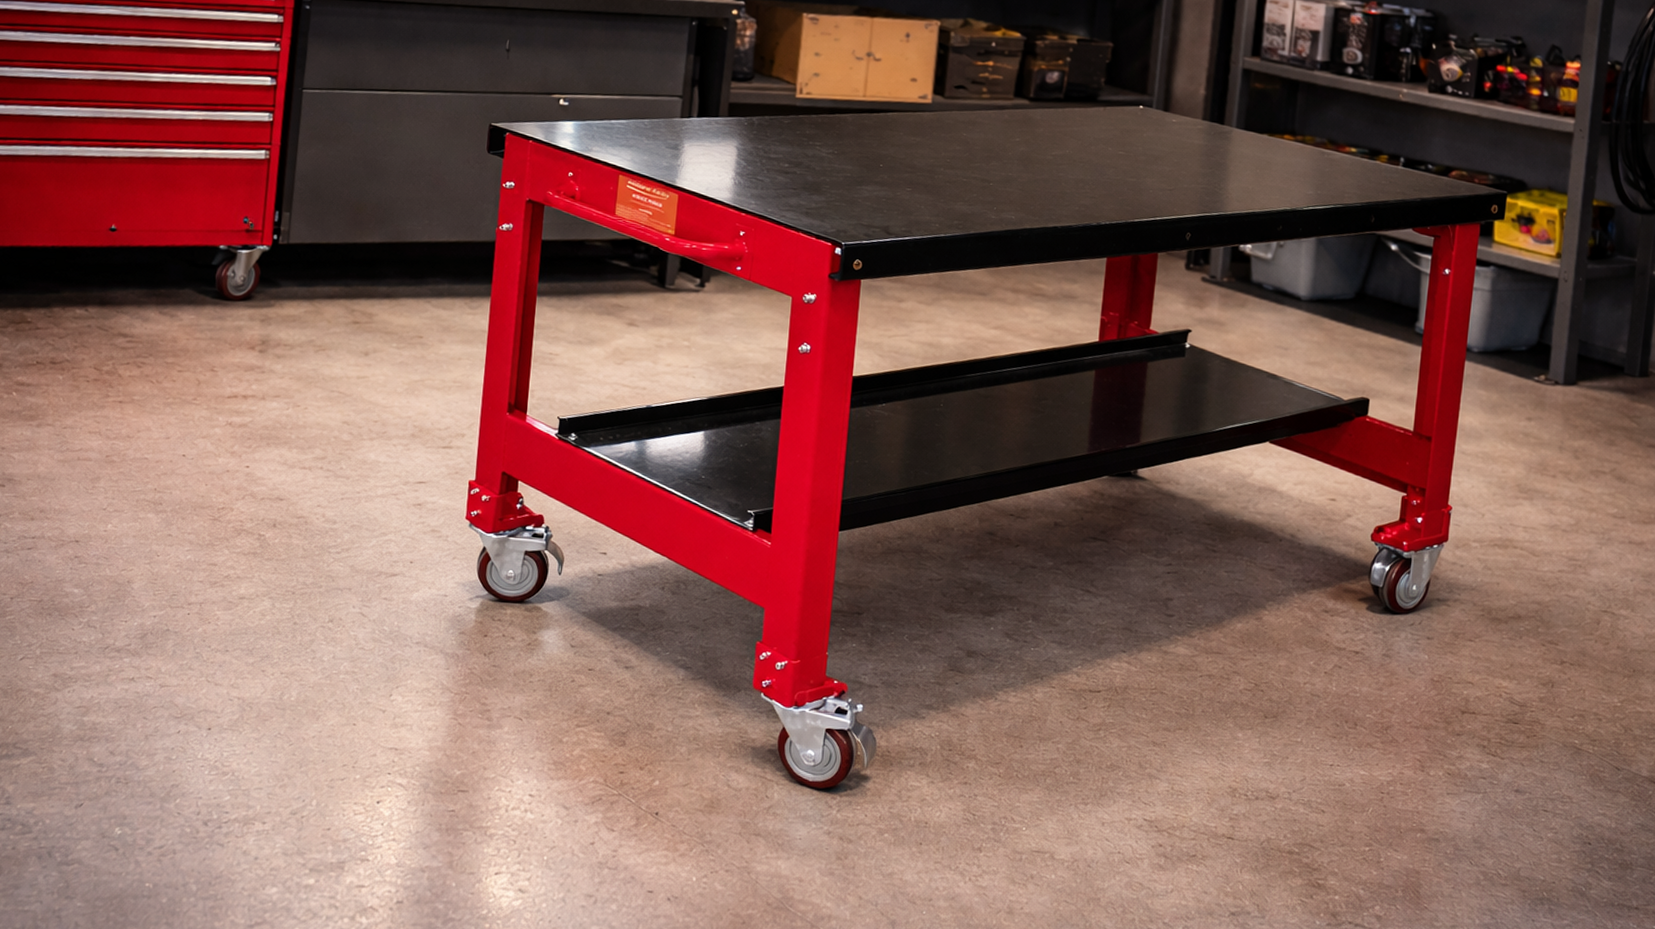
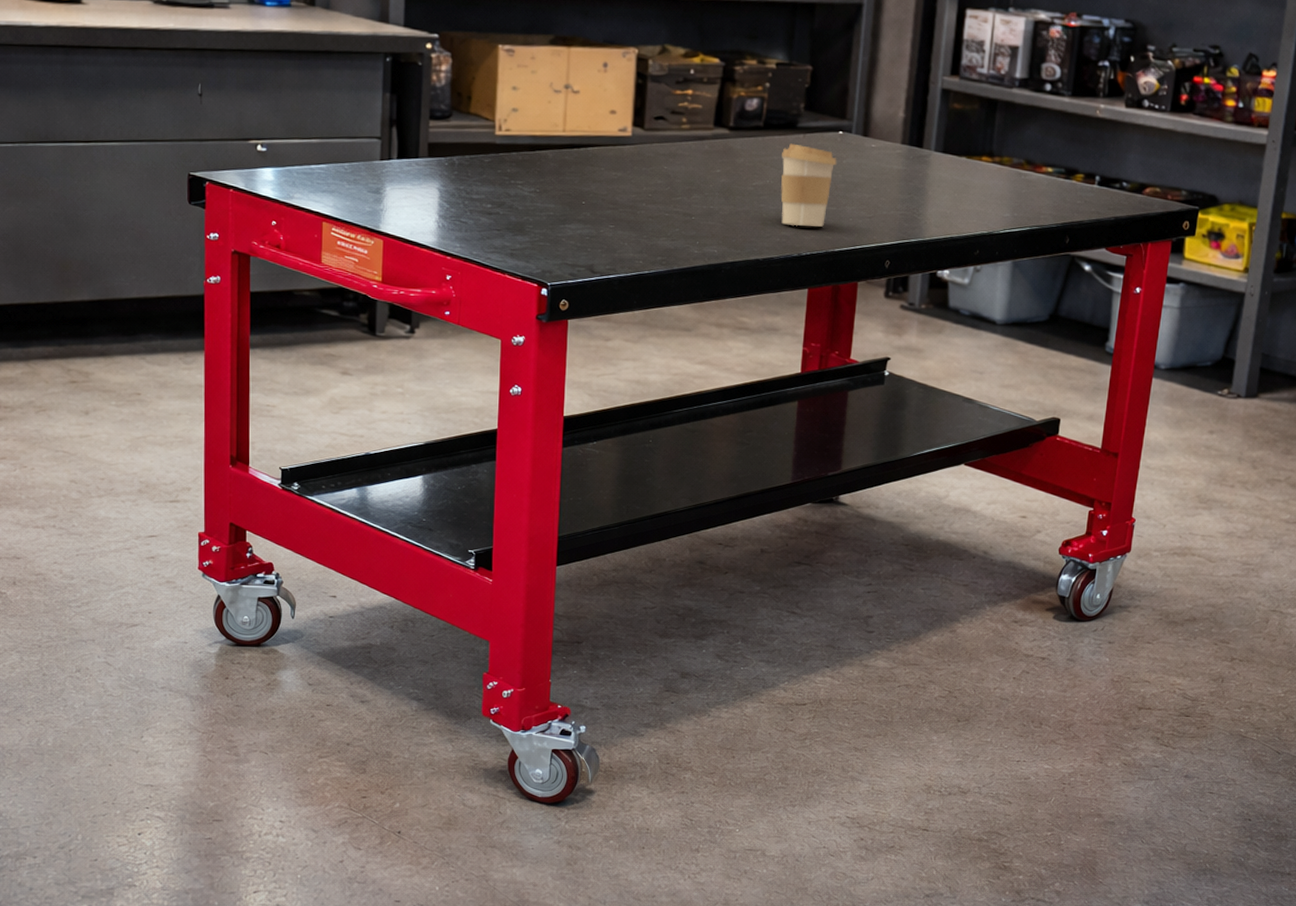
coffee cup: none [1080,115,1137,197] -> present [780,143,837,227]

